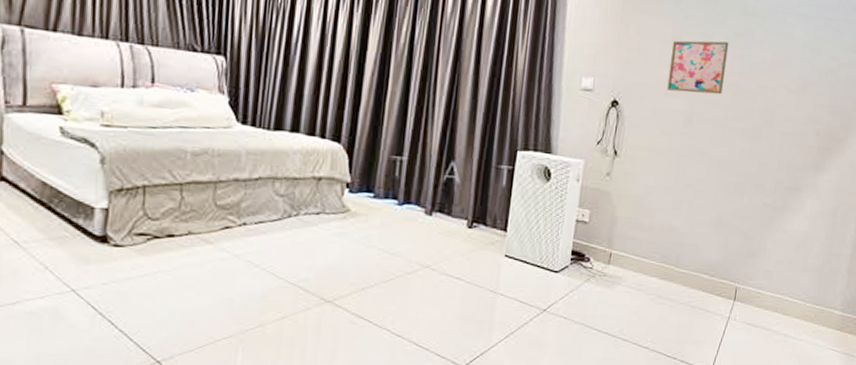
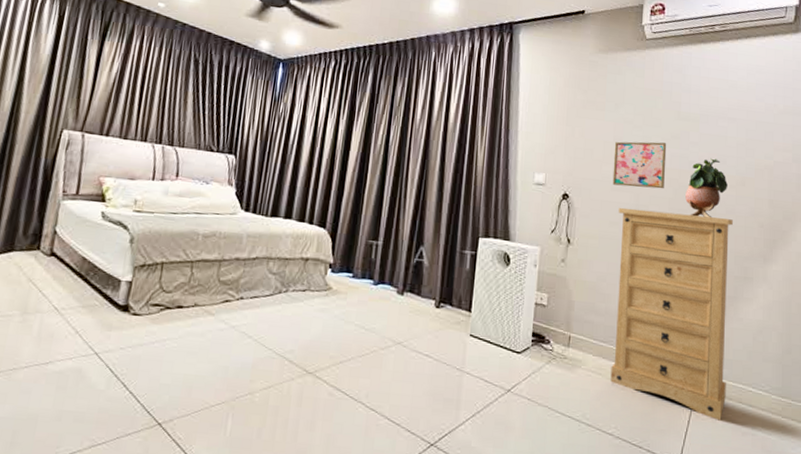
dresser: none [650,115,790,330] -> present [610,207,733,421]
potted plant: none [743,60,789,126] -> present [685,158,727,218]

